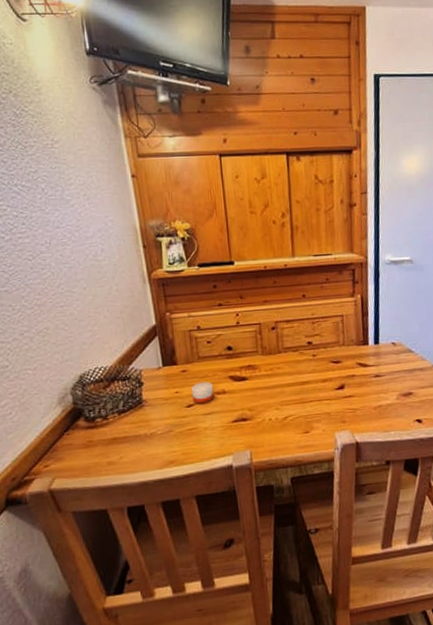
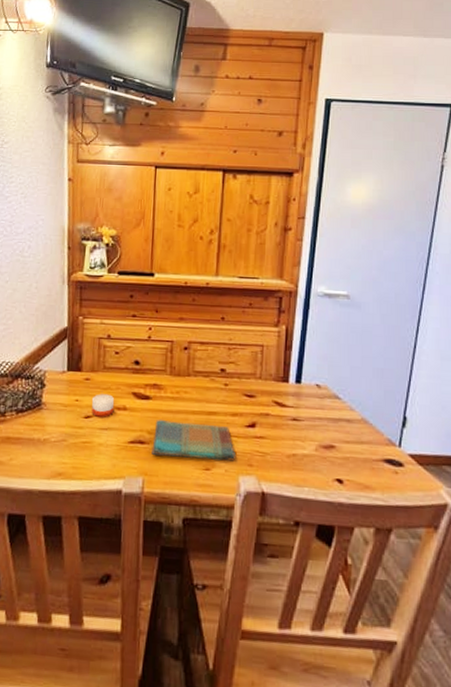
dish towel: none [254,392,331,429] -> present [151,419,236,461]

